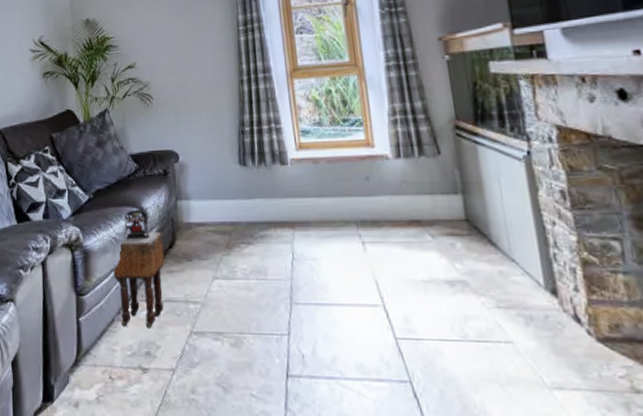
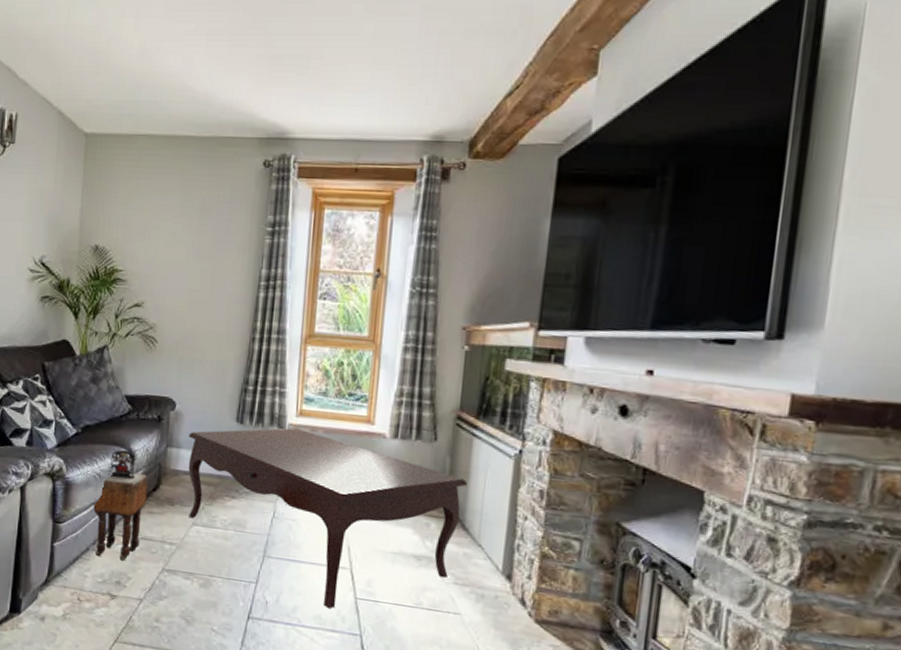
coffee table: none [196,163,488,354] -> present [188,428,467,608]

